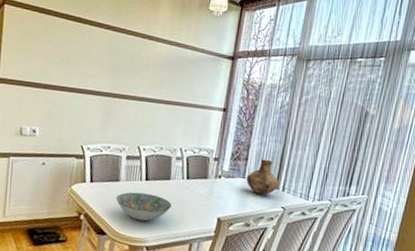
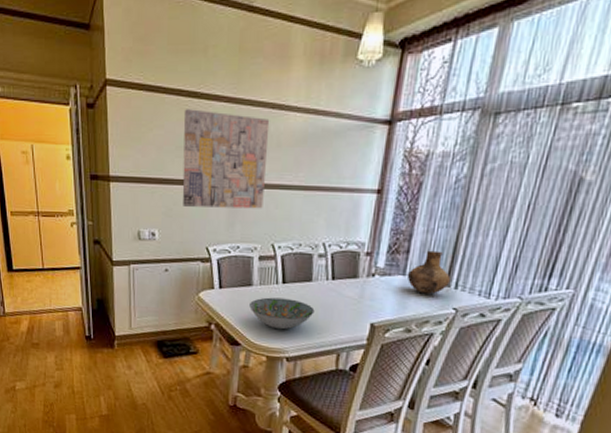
wall art: none [63,30,141,117] -> present [182,109,270,209]

